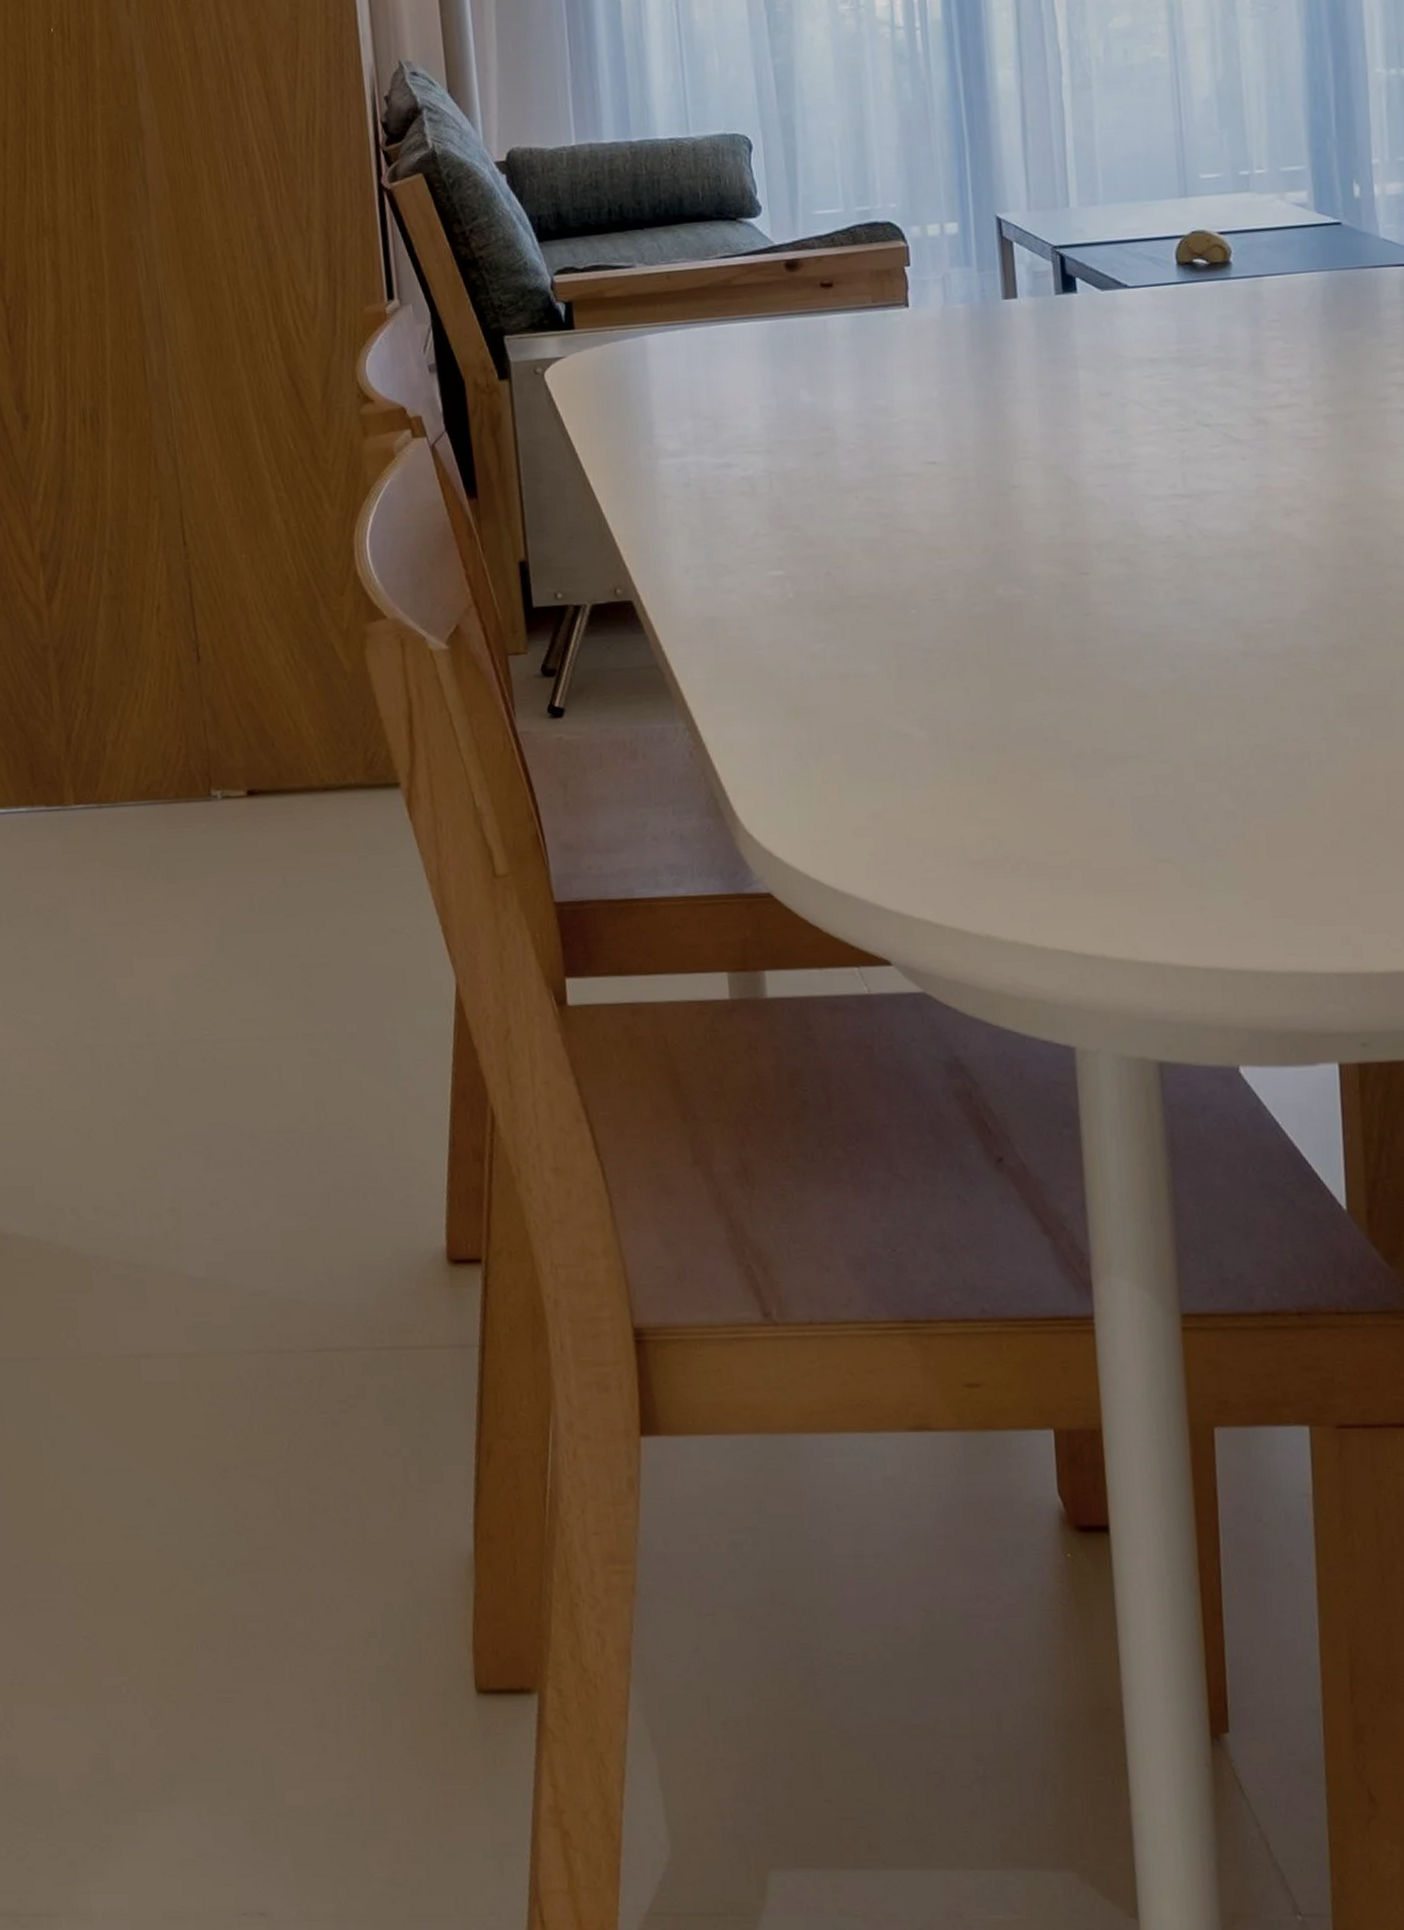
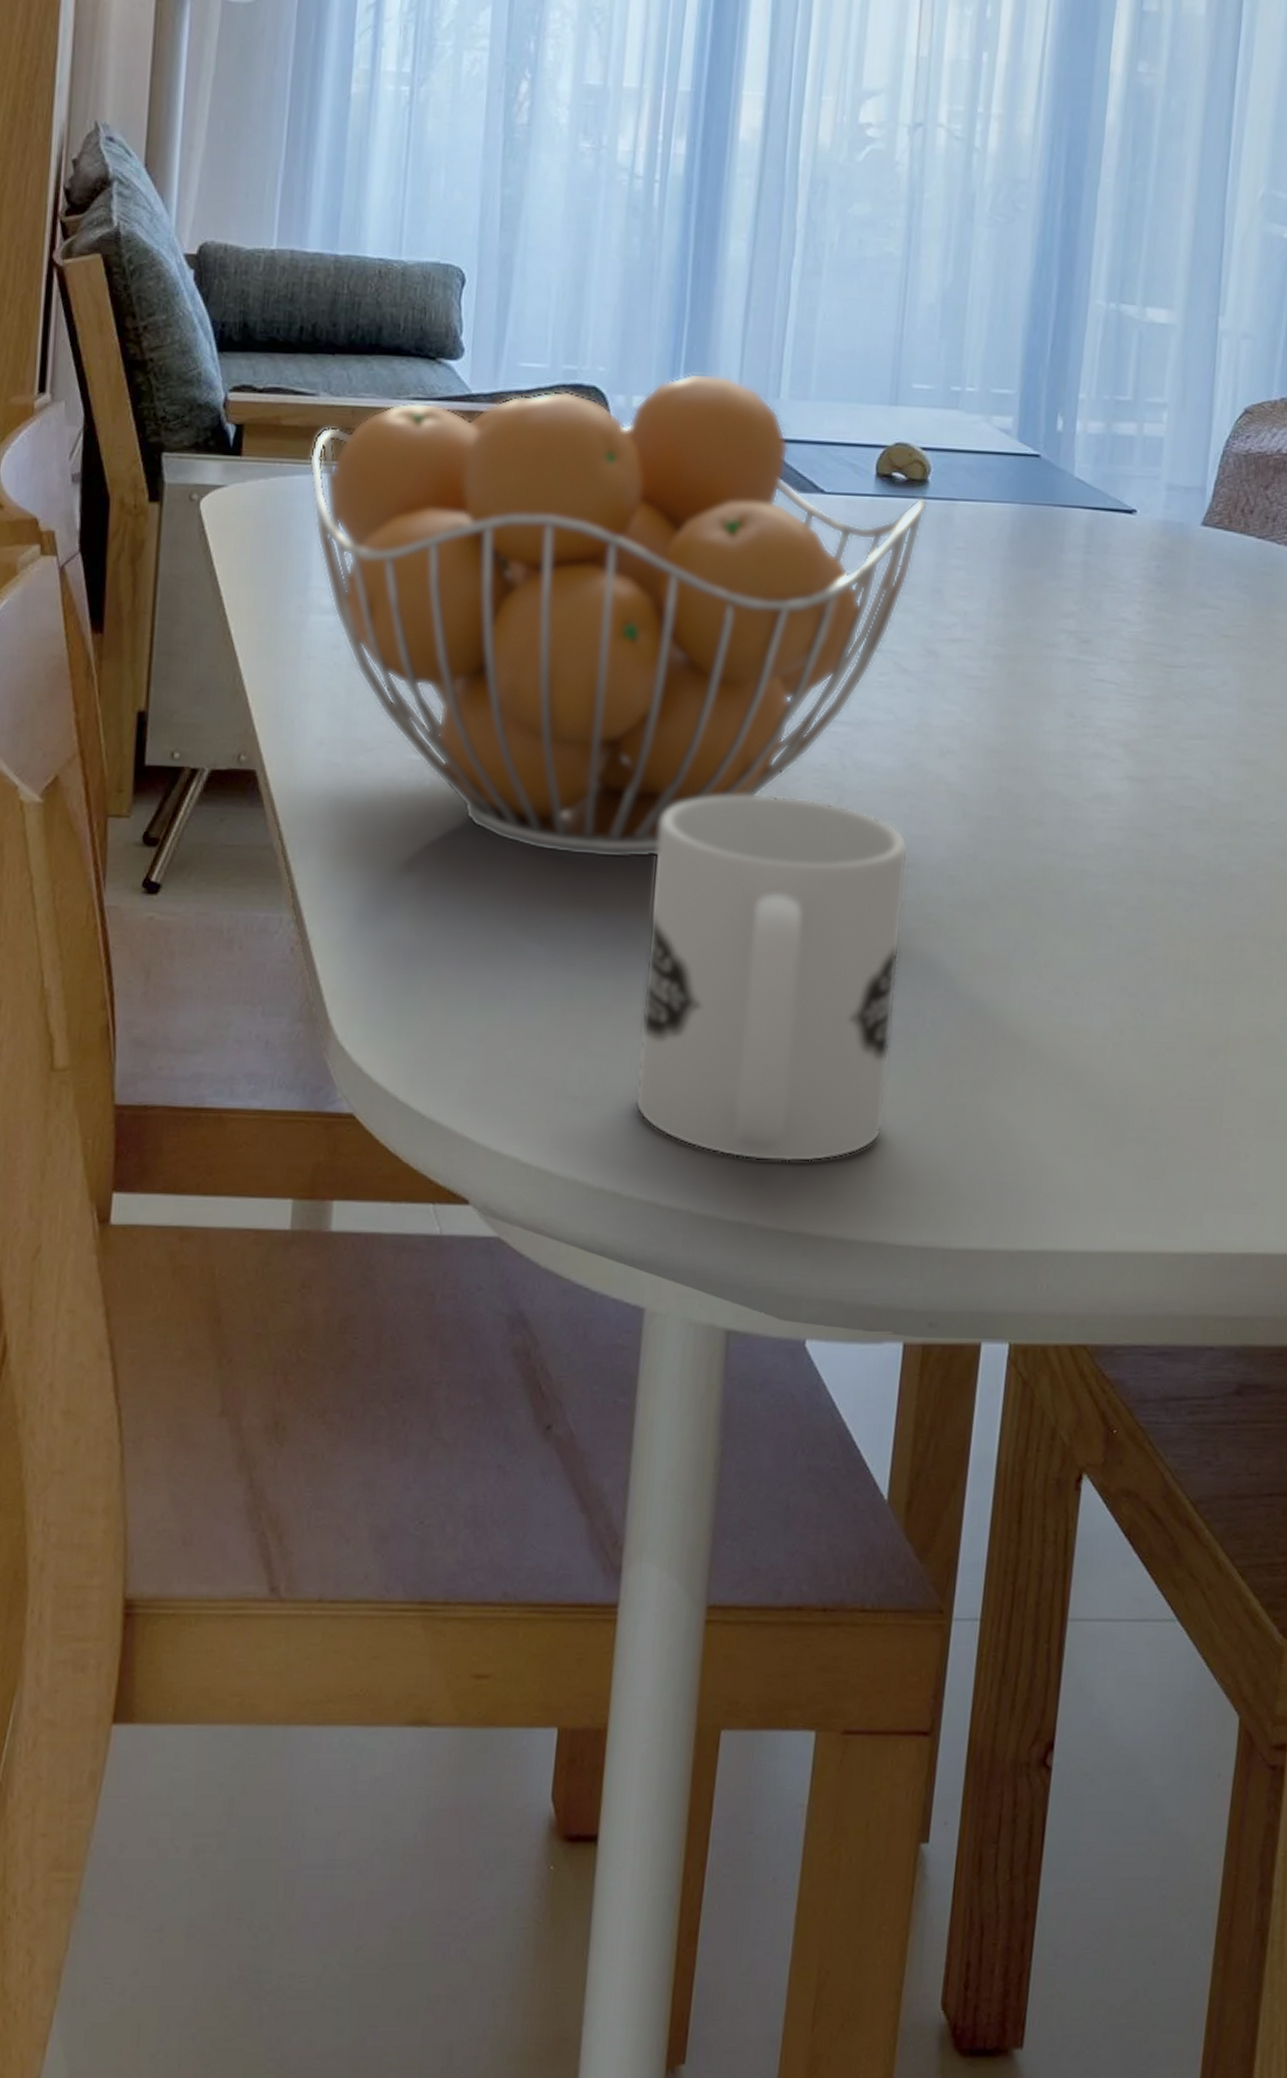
fruit basket: none [635,194,1234,645] -> present [308,373,928,859]
mug: none [1015,568,1285,906] -> present [634,793,909,1163]

